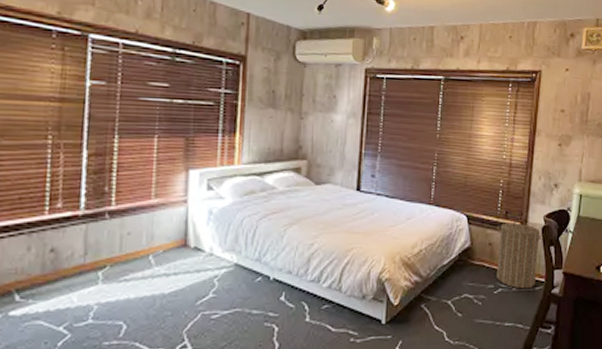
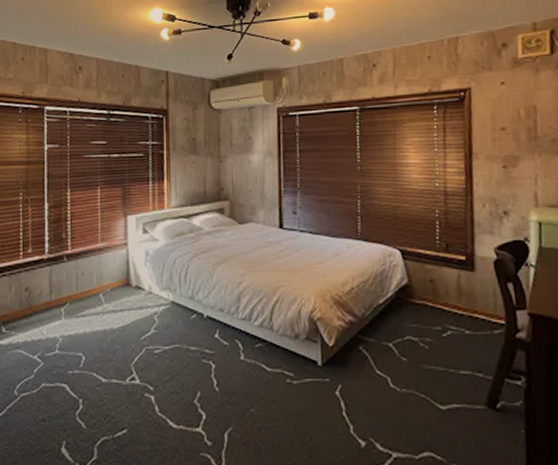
laundry hamper: present [496,220,543,289] -> none [436,253,497,332]

